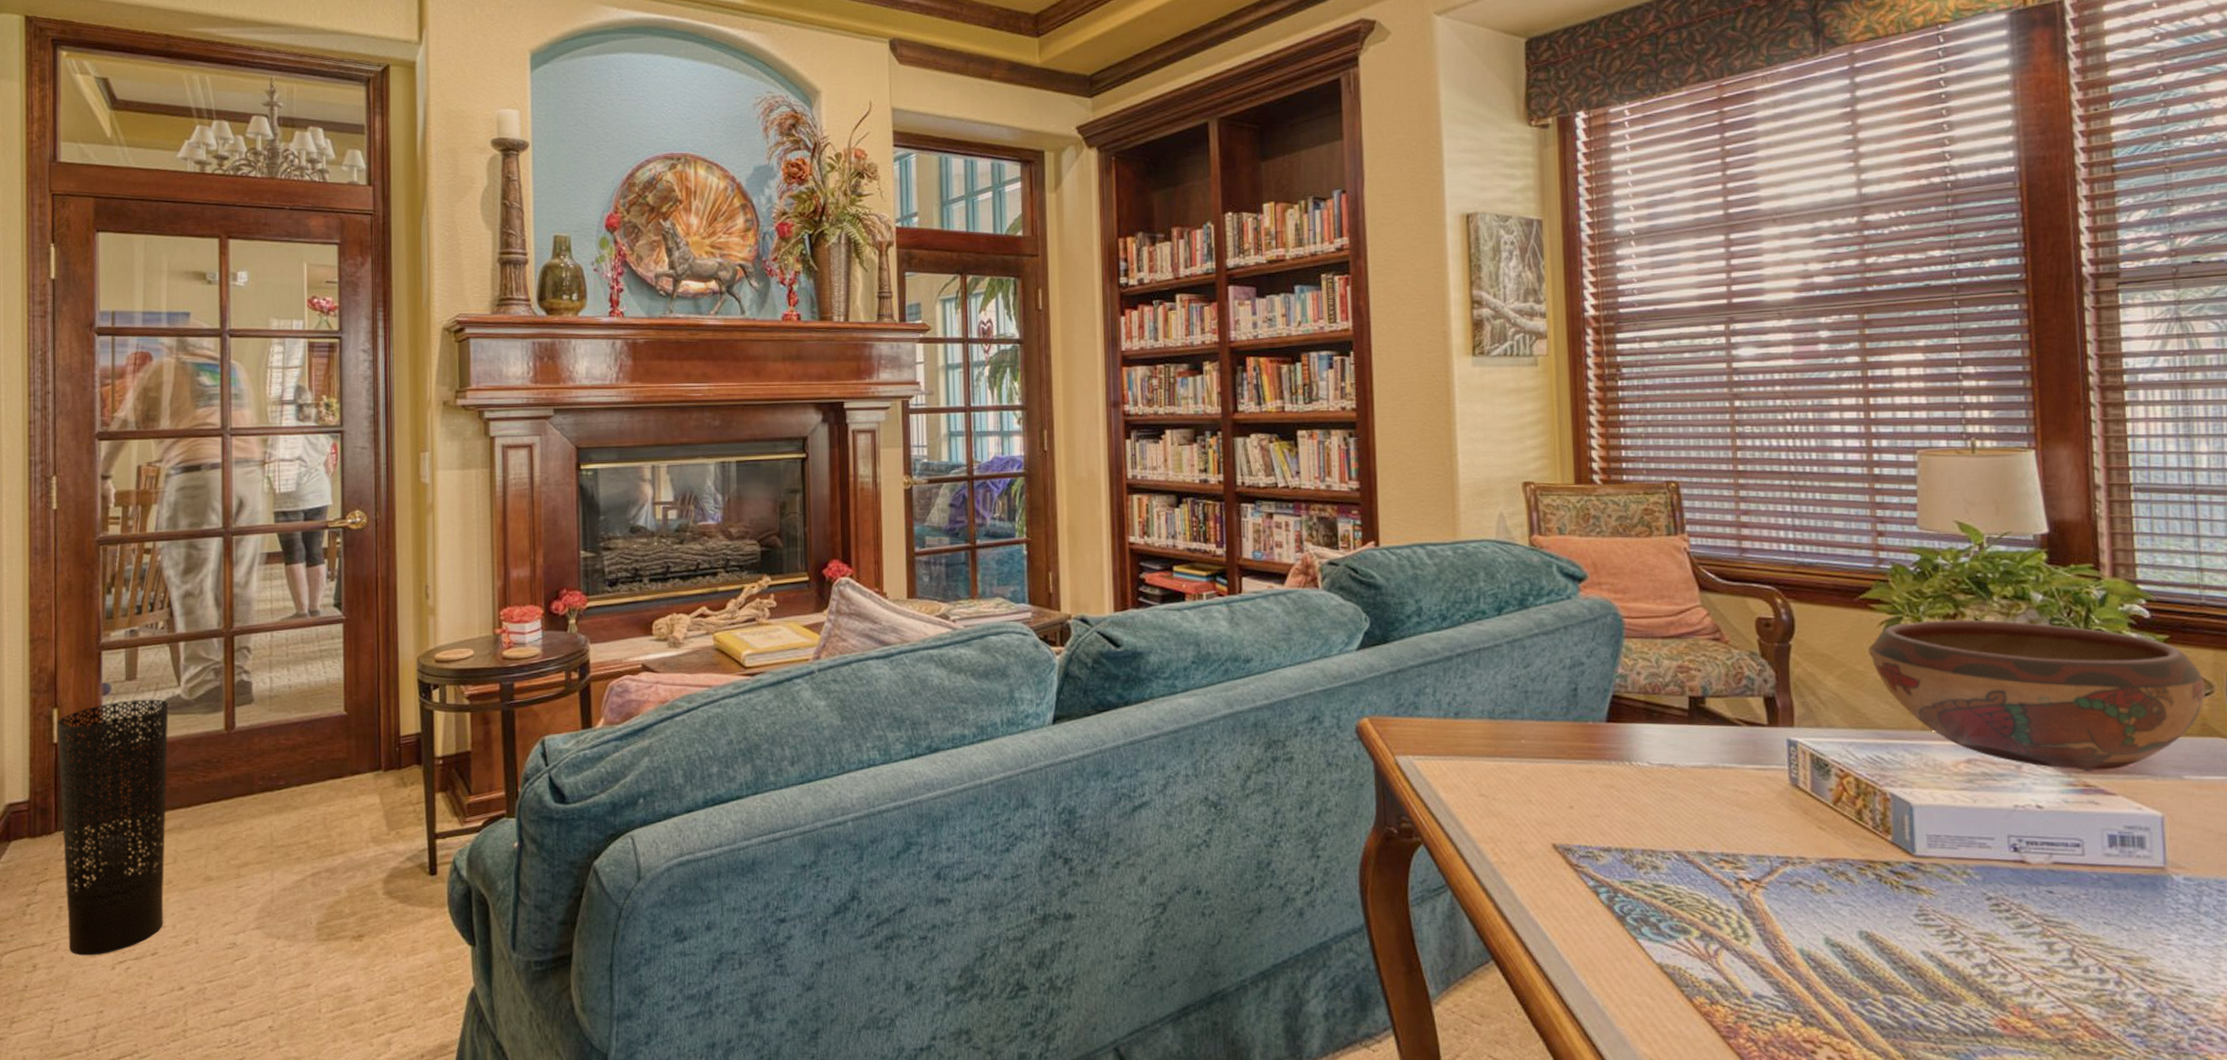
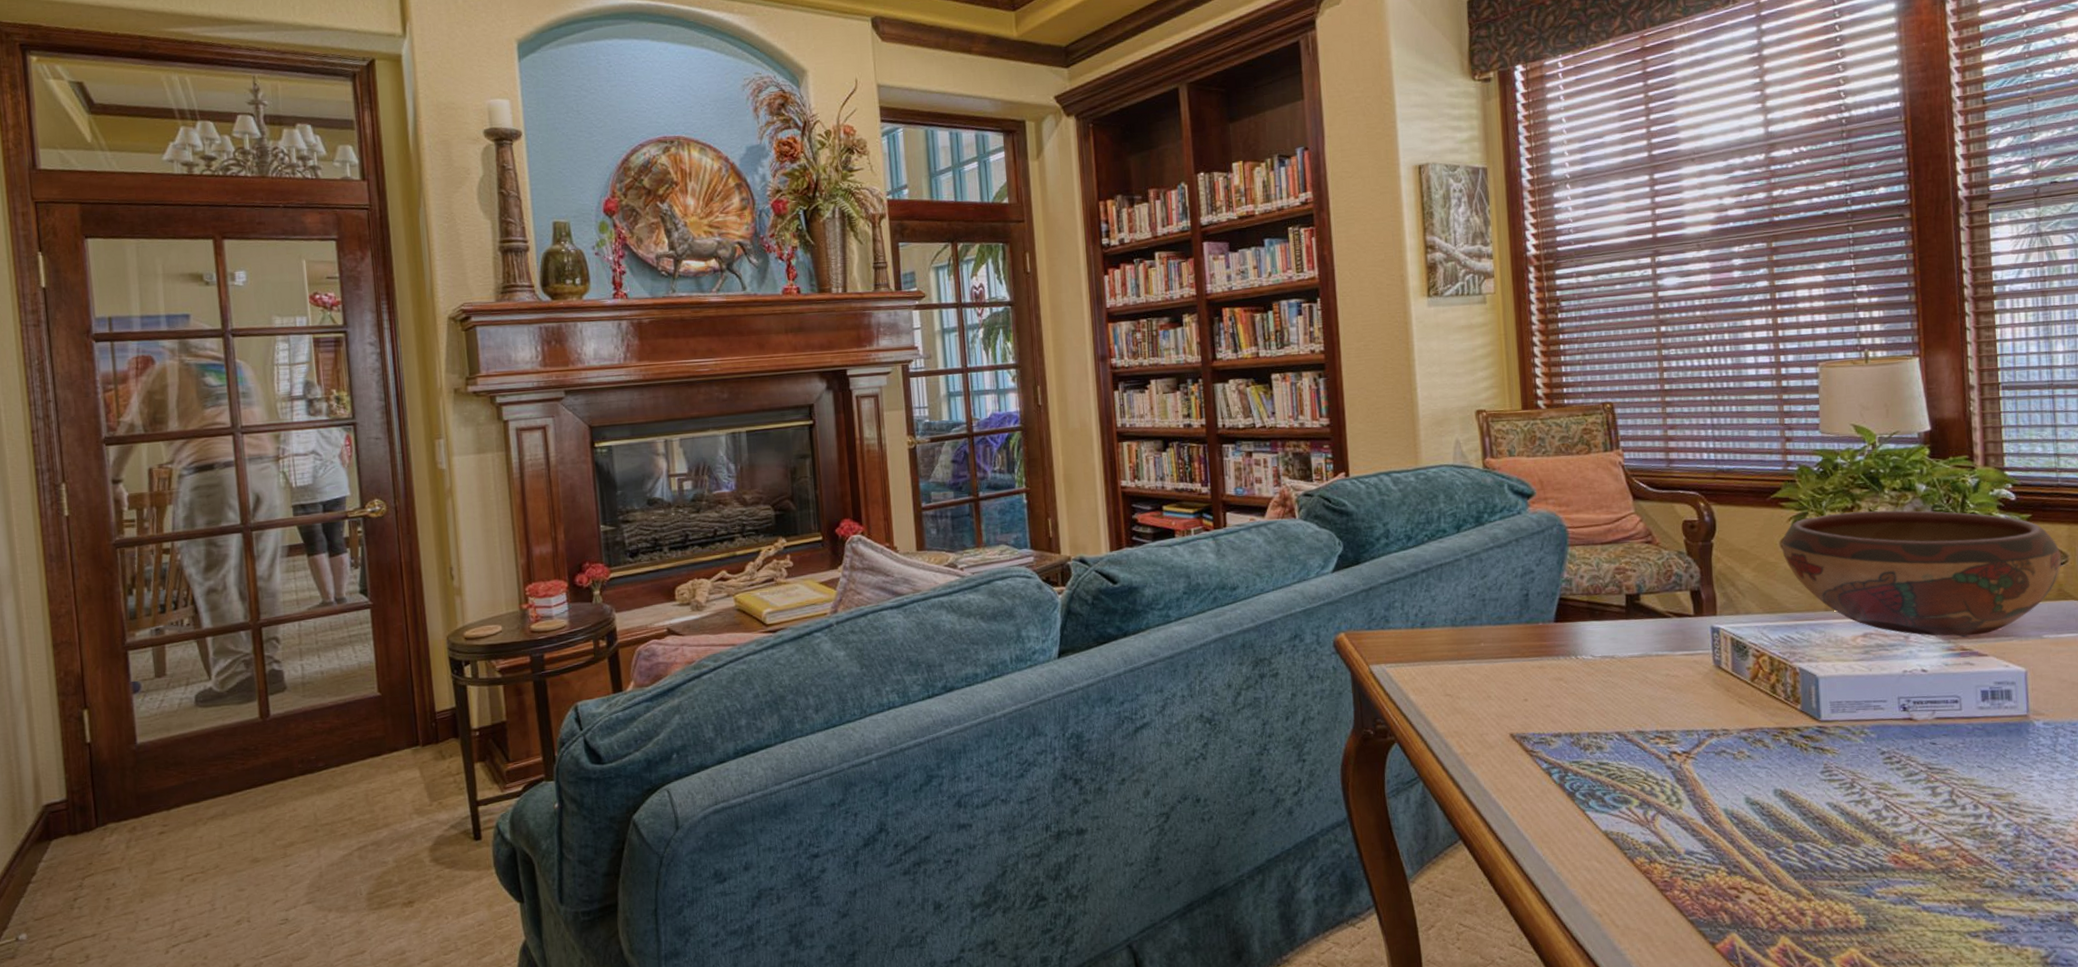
umbrella stand: present [57,699,169,956] -> none [89,693,214,943]

